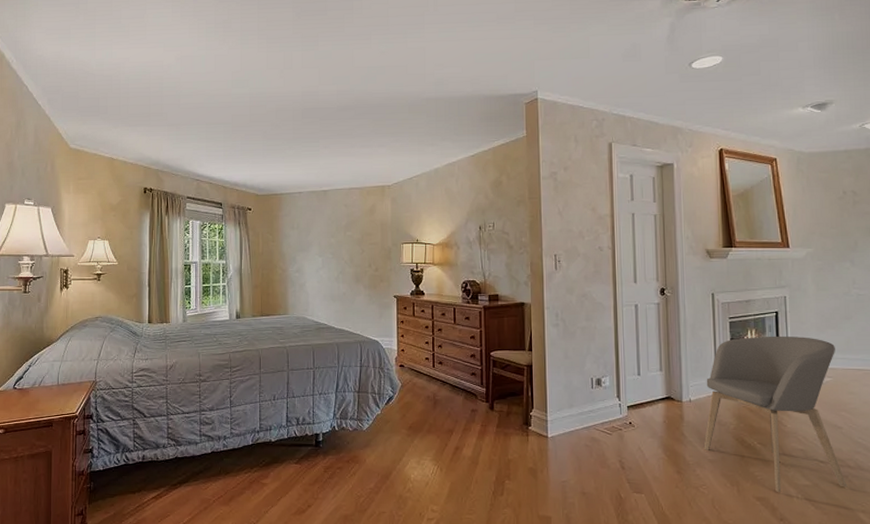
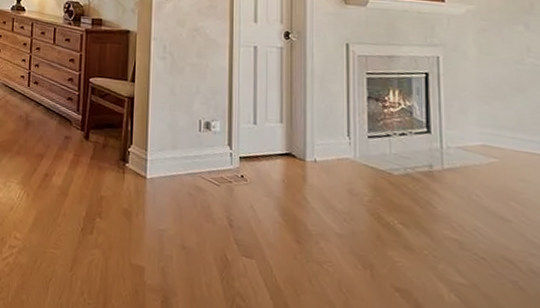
armchair: present [704,336,848,493] -> none [330,97,518,296]

